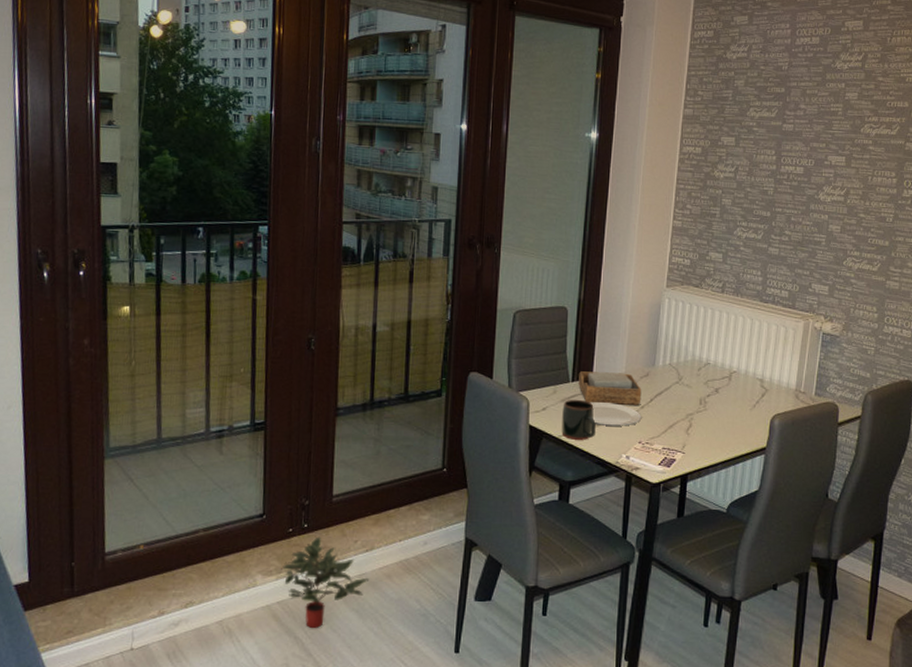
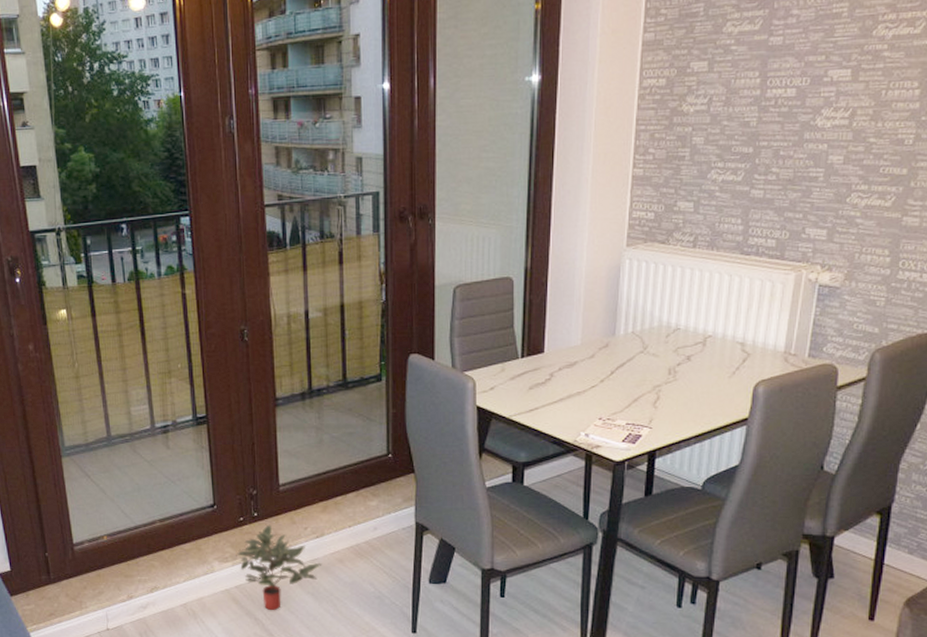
mug: present [561,399,596,440] -> none [512,376,550,419]
napkin holder: present [578,371,642,405] -> none [529,345,601,380]
plate: present [590,402,642,426] -> none [543,378,602,403]

